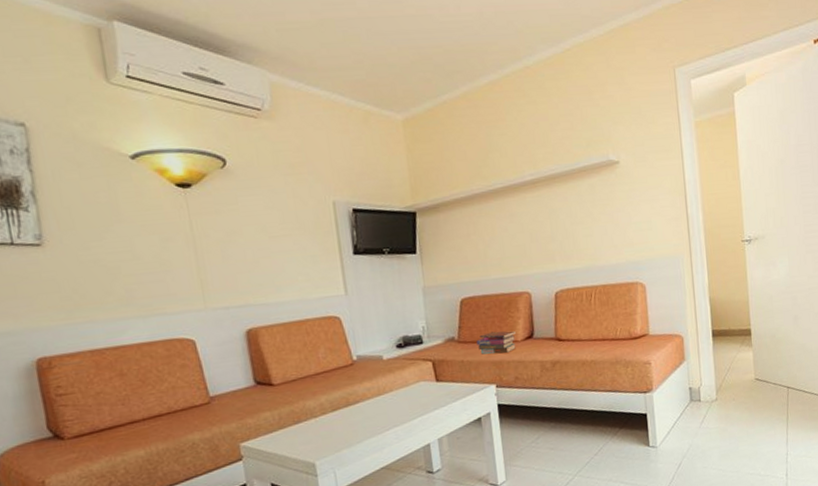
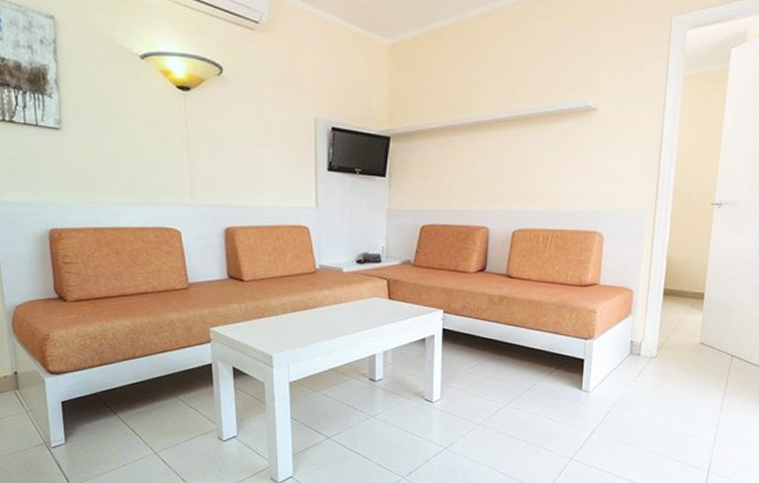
books: present [476,331,516,355] -> none [431,260,469,283]

